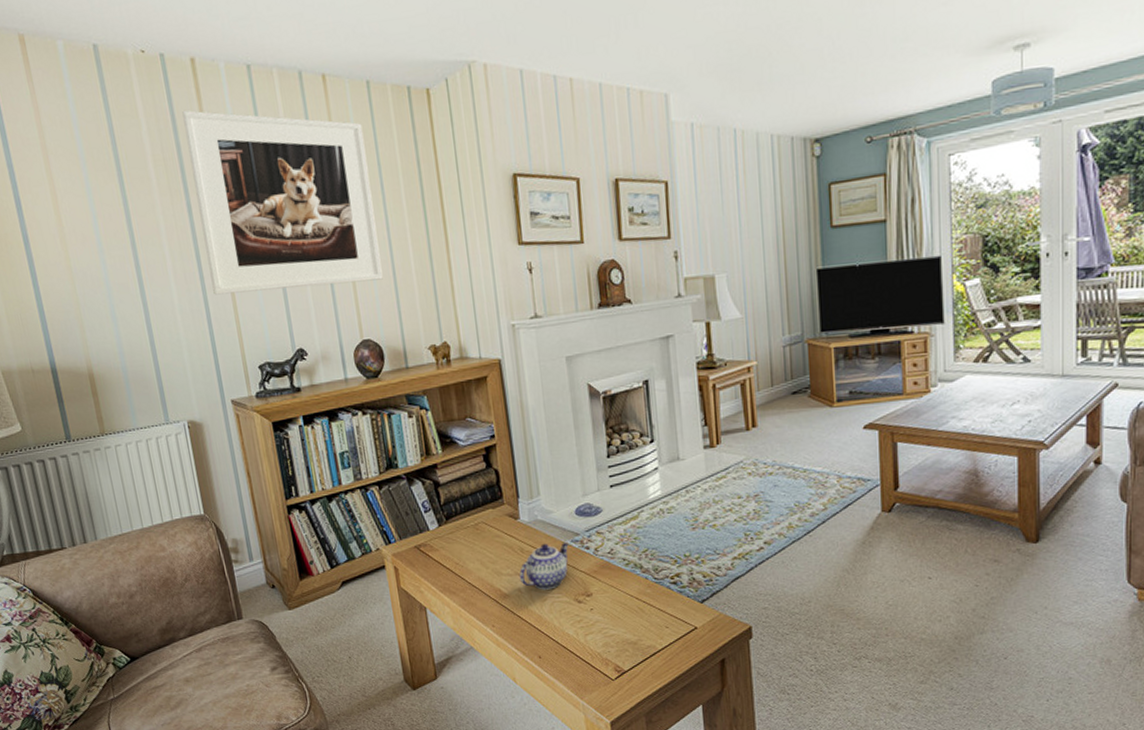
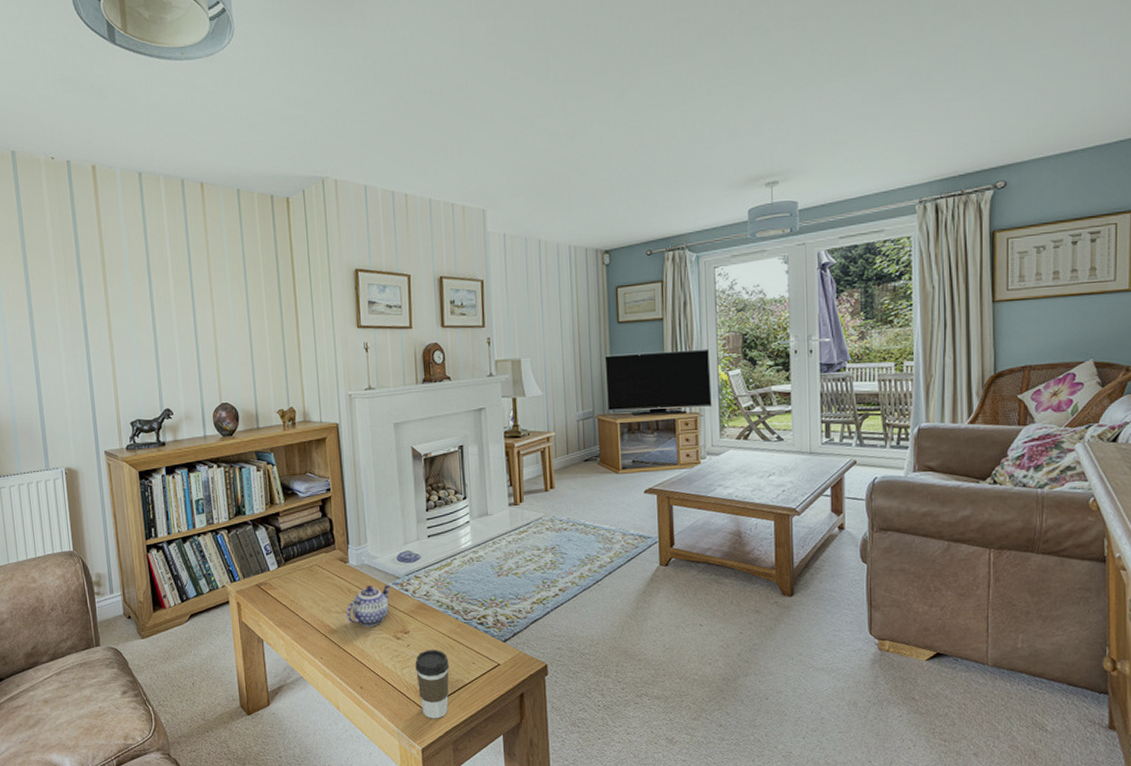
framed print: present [182,110,383,295] -> none [82,207,242,361]
coffee cup: none [600,613,640,689] -> present [415,650,449,719]

